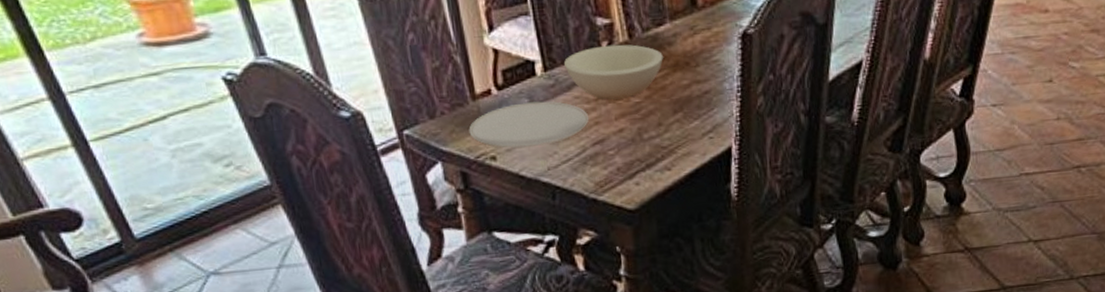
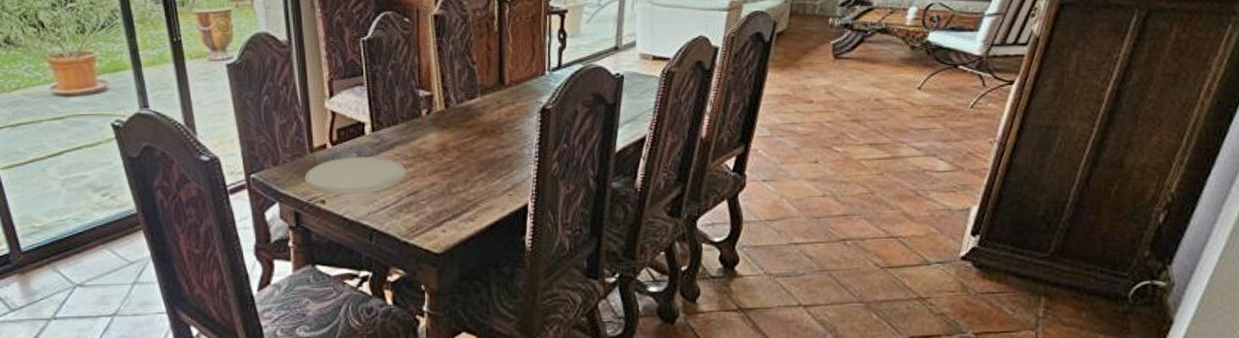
bowl: present [563,44,663,100] -> none [388,112,473,158]

